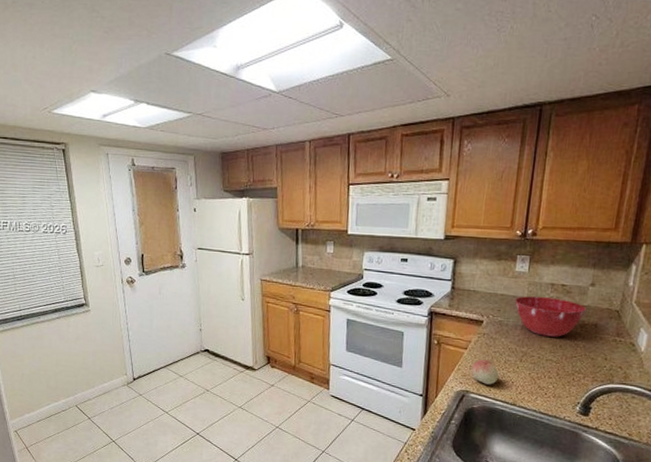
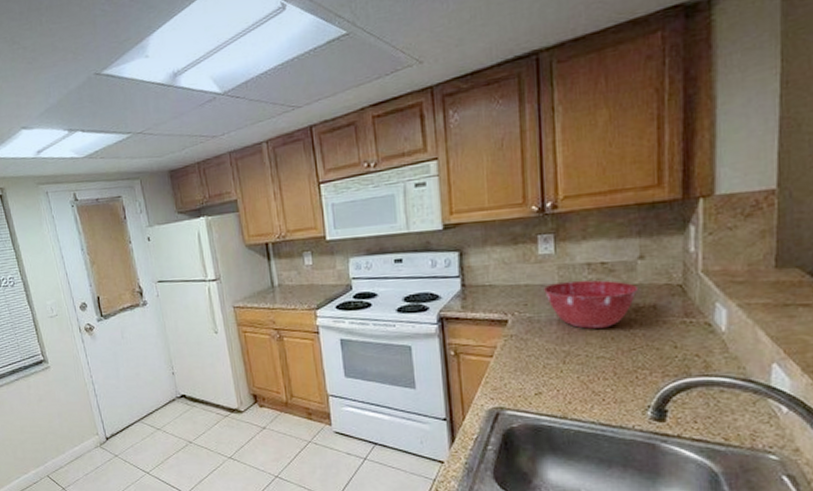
fruit: present [471,359,499,385] -> none [503,366,539,397]

